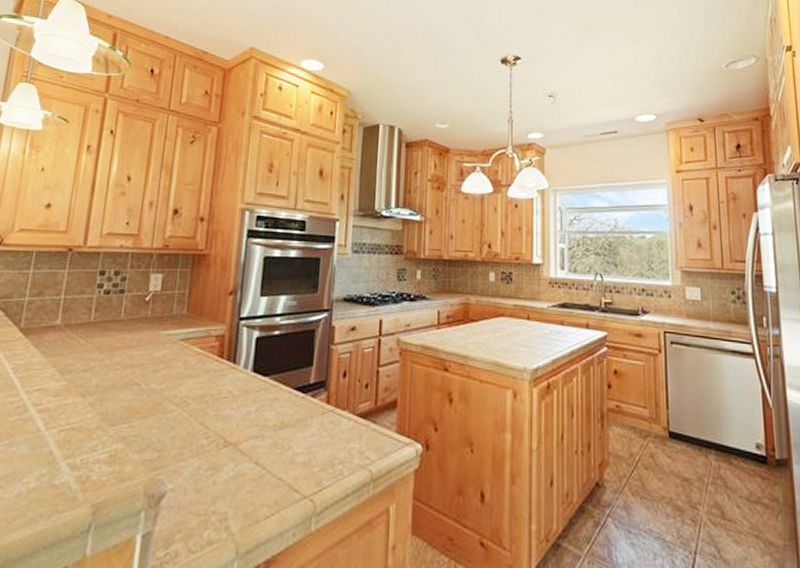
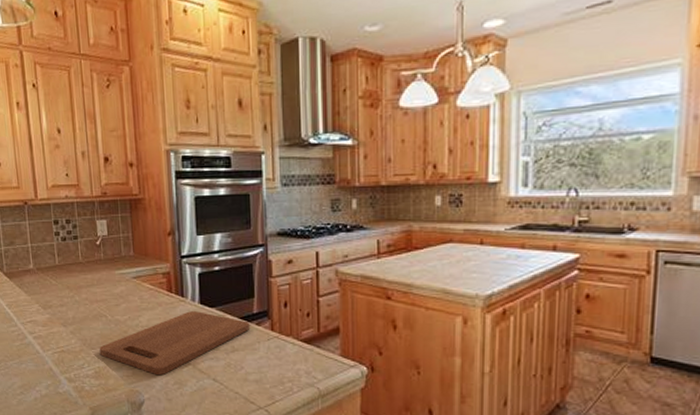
cutting board: none [120,380,305,459] -> present [99,311,251,376]

